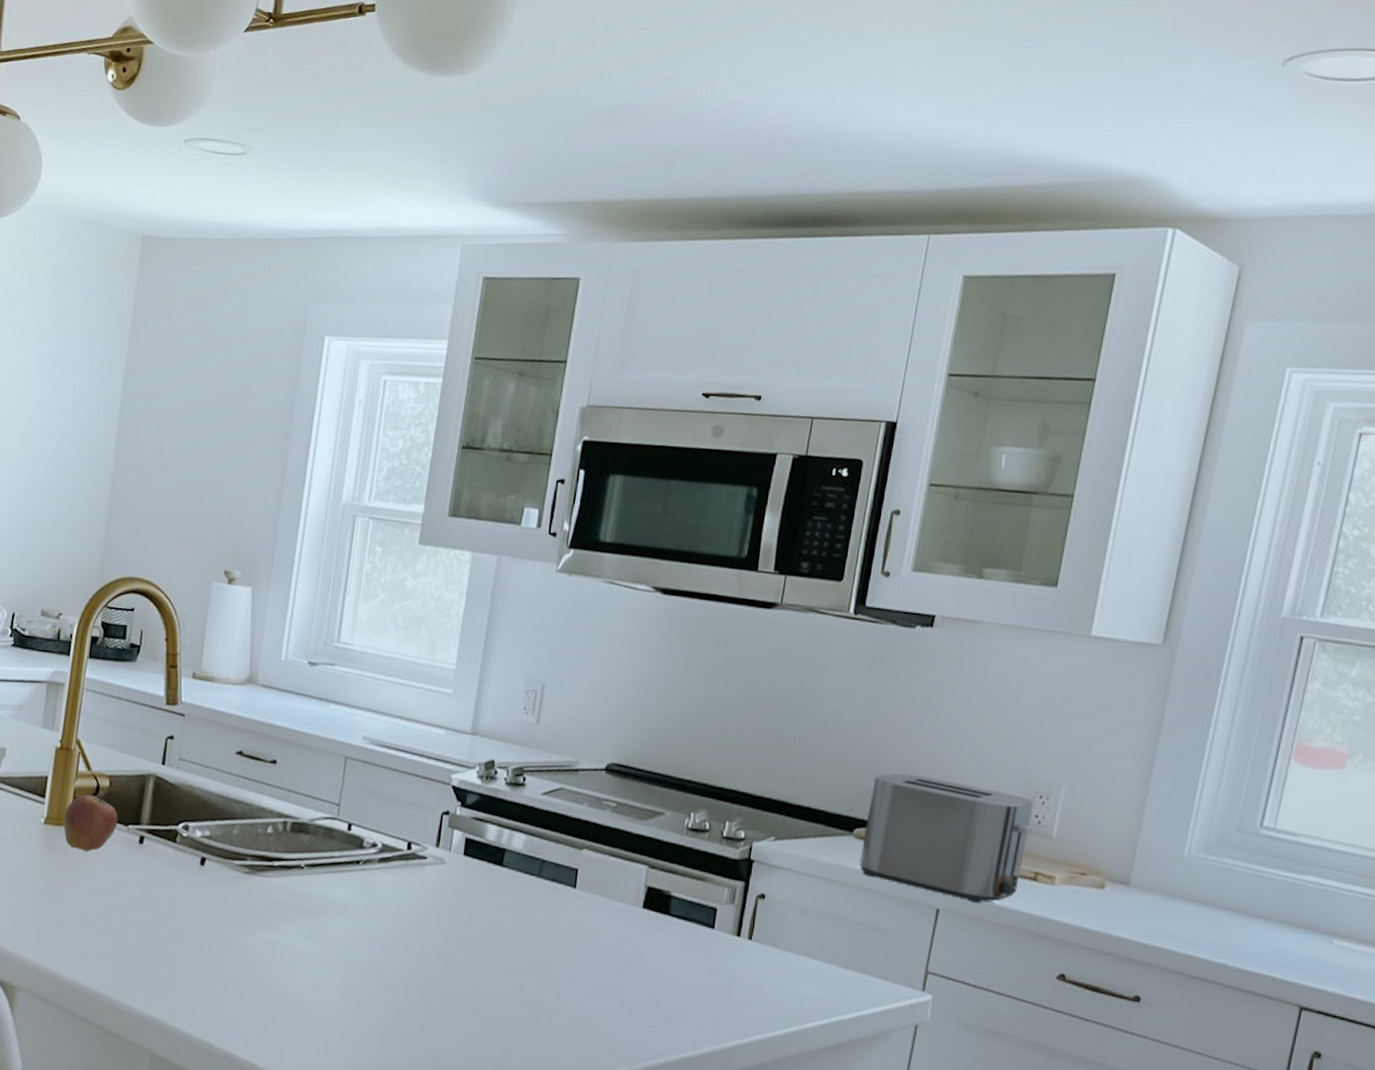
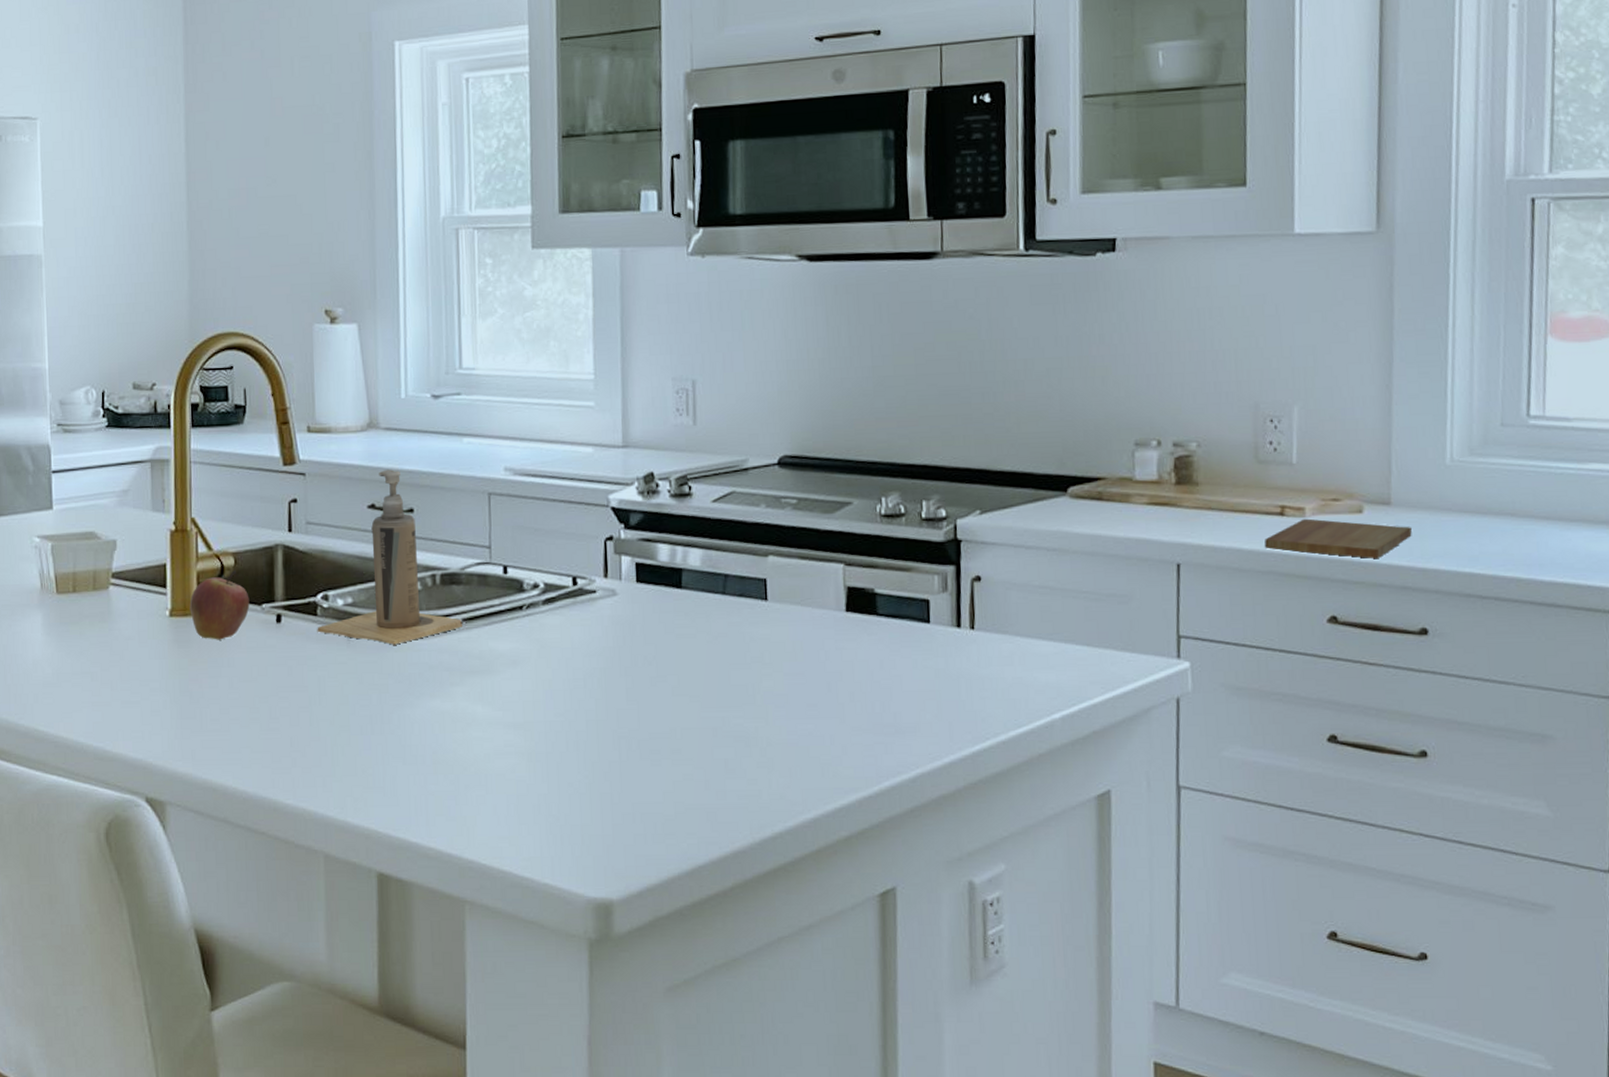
soap dispenser: none [174,722,305,879] -> present [317,469,463,645]
toaster: present [859,773,1034,903] -> none [1079,417,1270,550]
cutting board: none [1015,886,1143,930] -> present [1265,518,1412,558]

